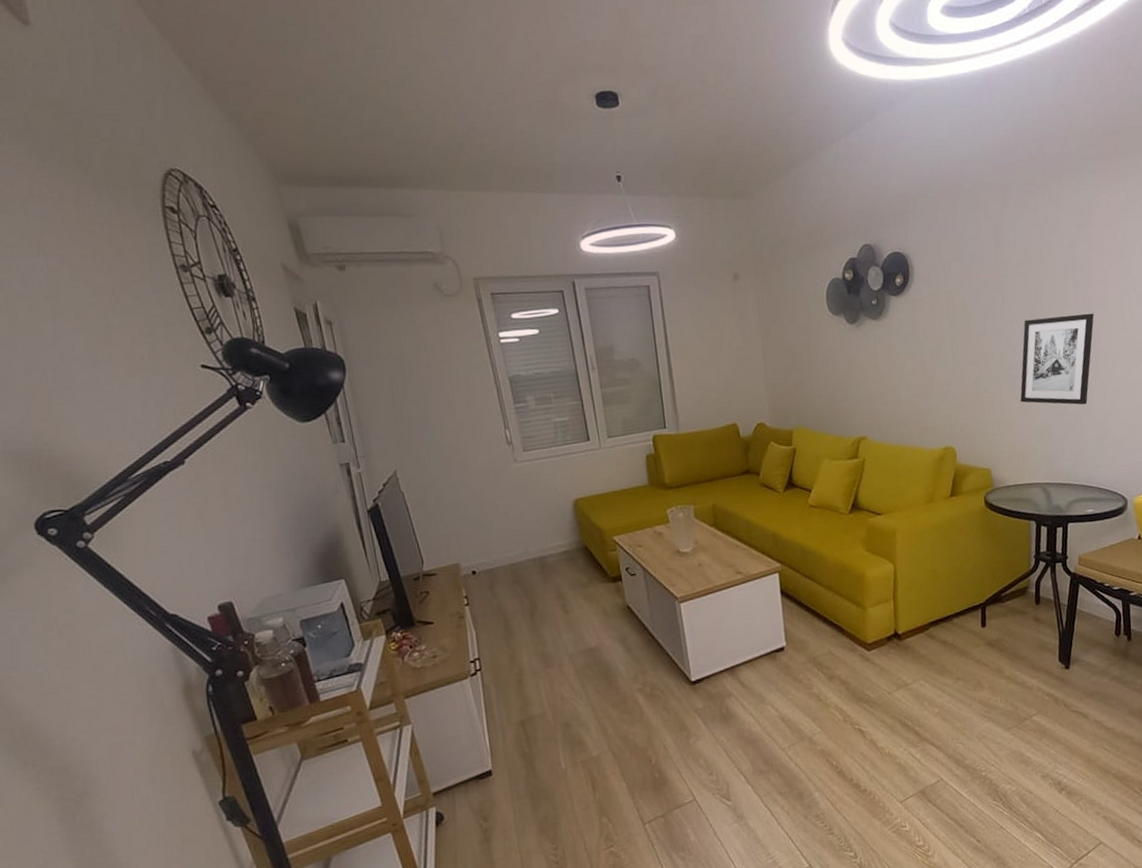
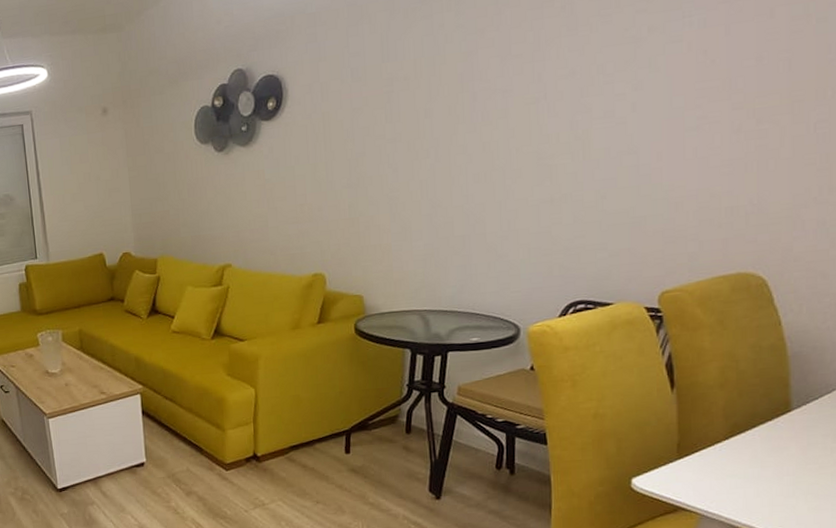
wall art: present [1020,313,1095,405] -> none [400,127,494,228]

